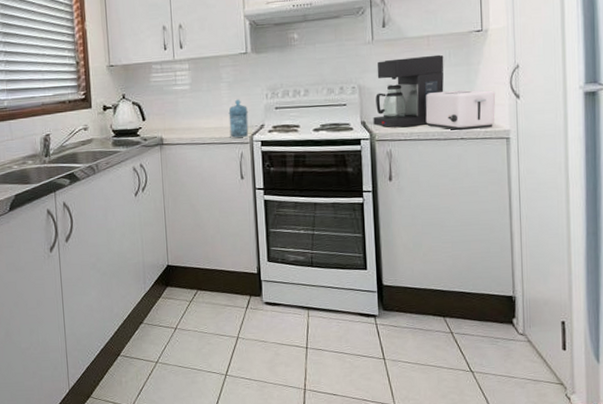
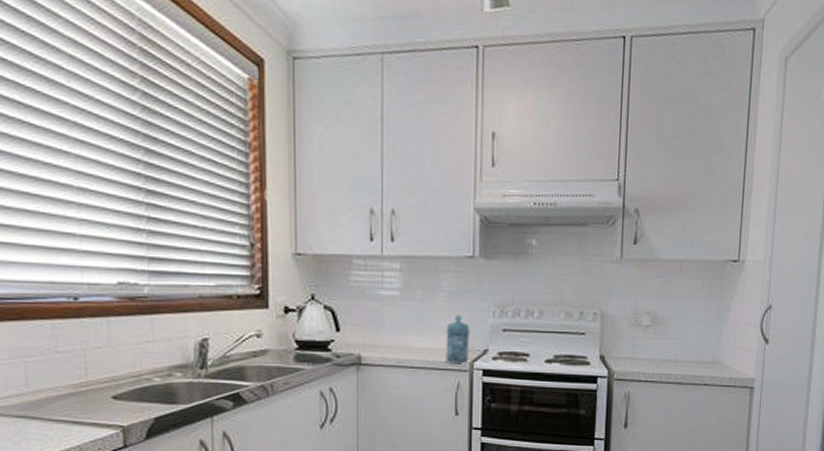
coffee maker: present [373,54,444,128] -> none [613,283,696,366]
toaster: present [425,89,496,131] -> none [669,327,745,376]

